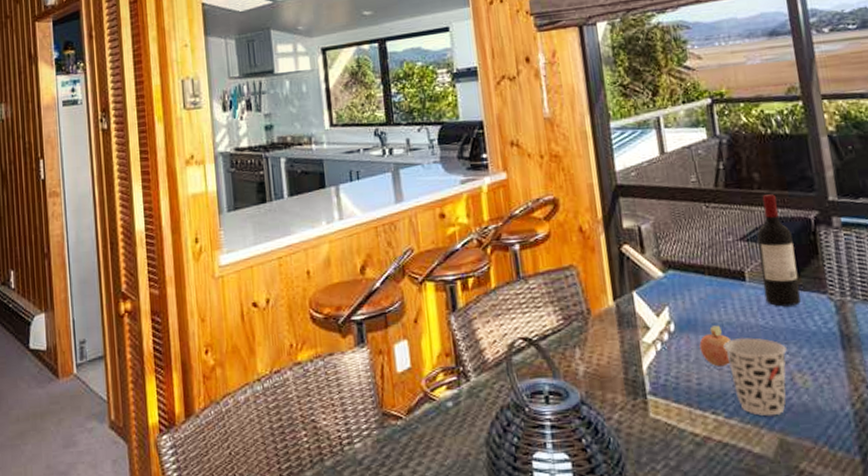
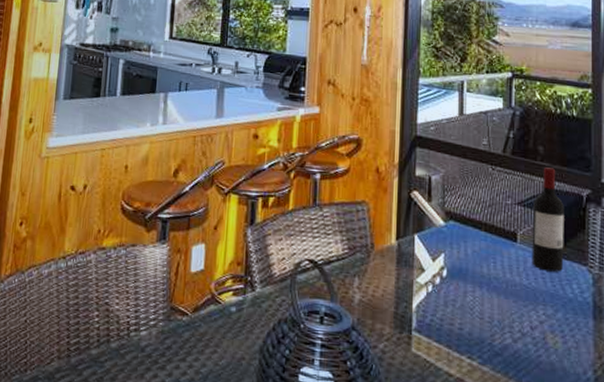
fruit: present [699,325,731,367] -> none [466,278,495,317]
cup: present [723,337,787,417] -> none [488,293,544,370]

